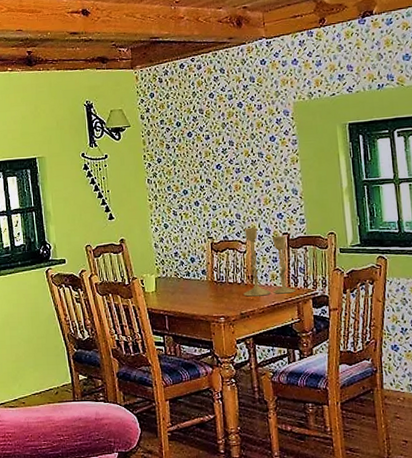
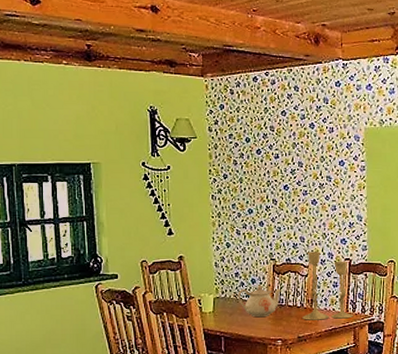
teapot: none [178,263,221,296] -> present [237,285,281,318]

